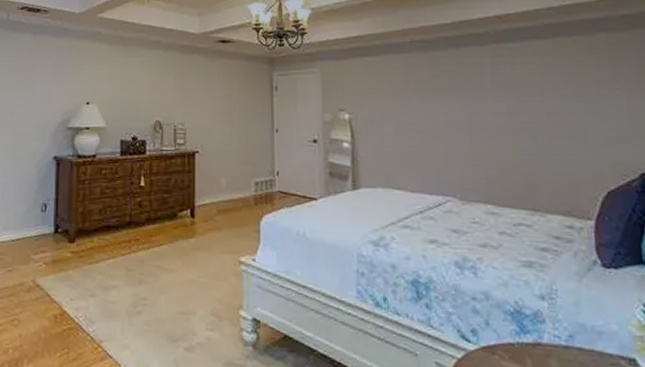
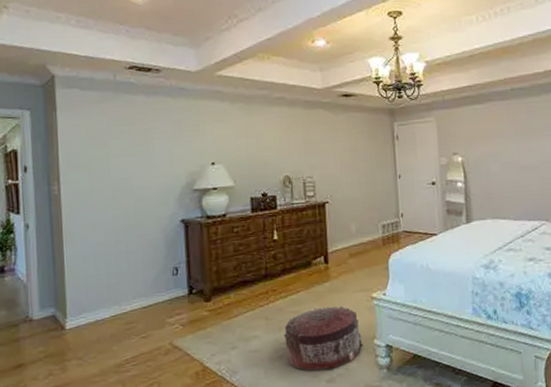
pouf: none [143,264,228,336] -> present [283,305,364,371]

